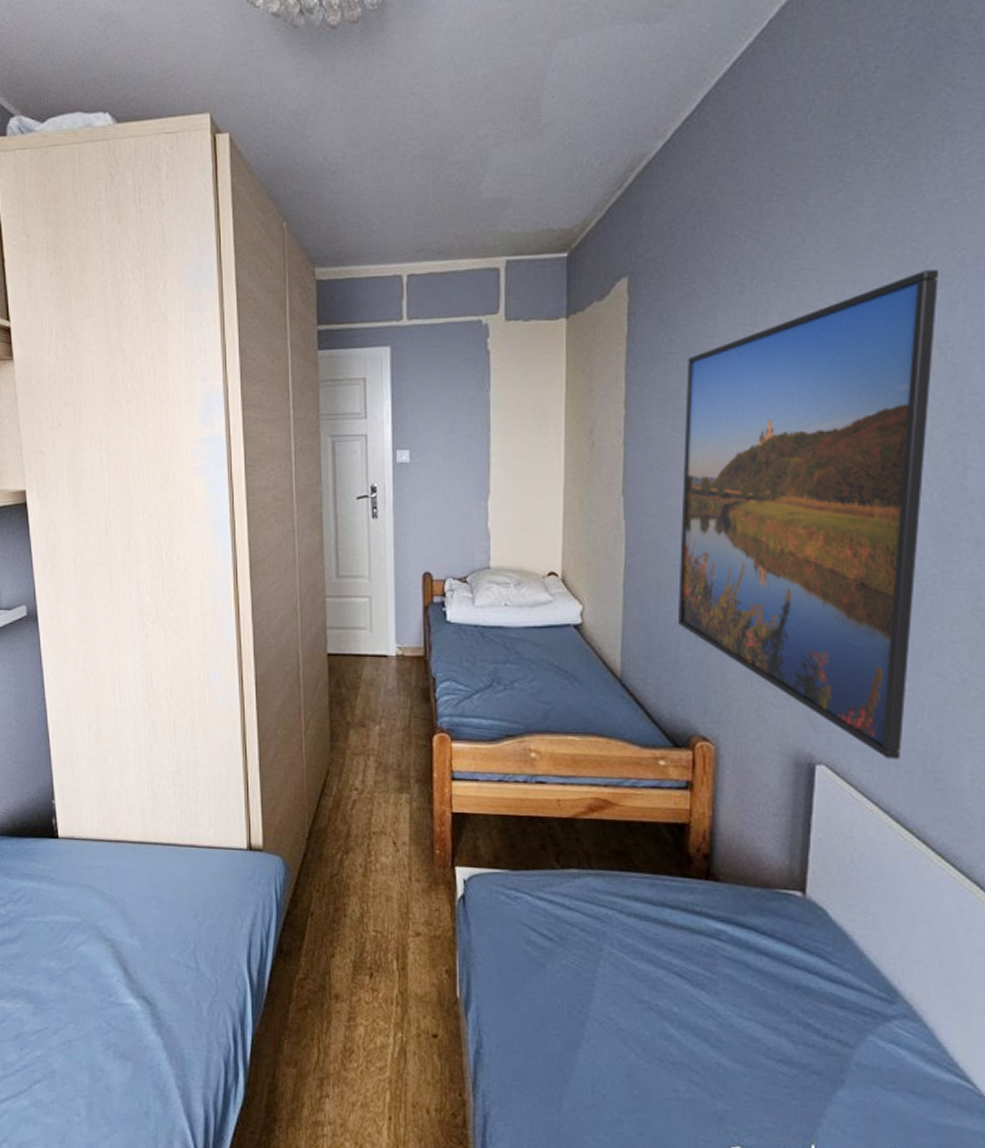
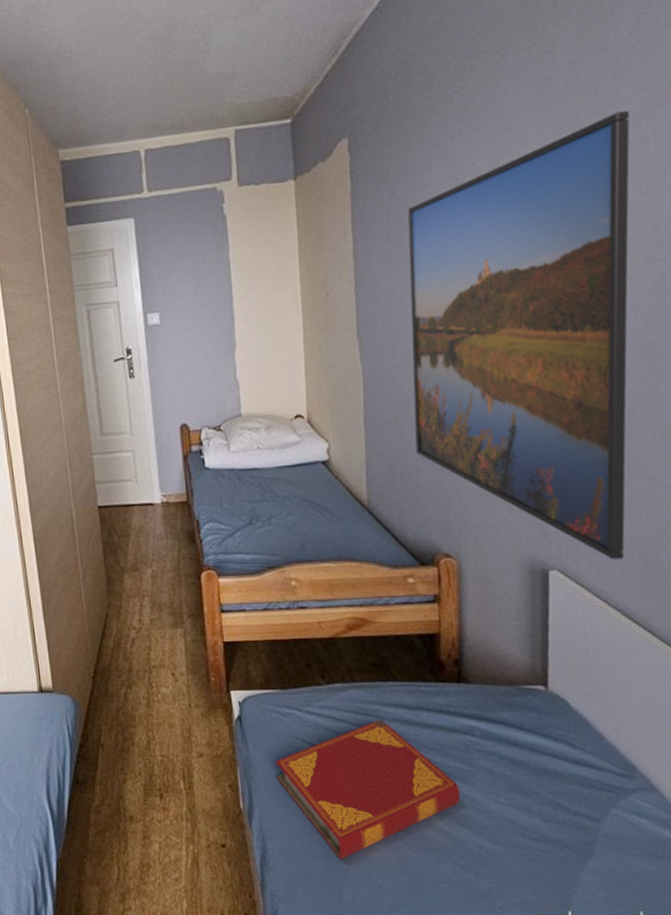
hardback book: none [498,912,700,1064] -> present [276,719,461,860]

